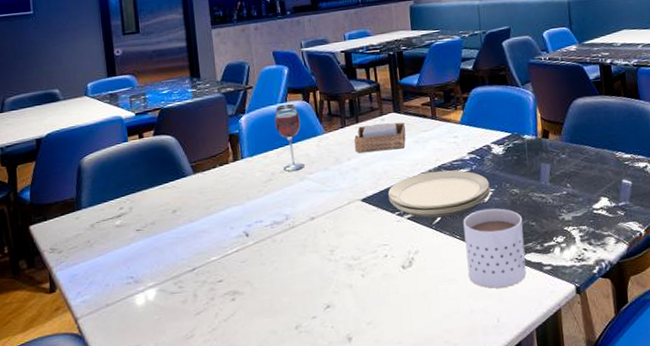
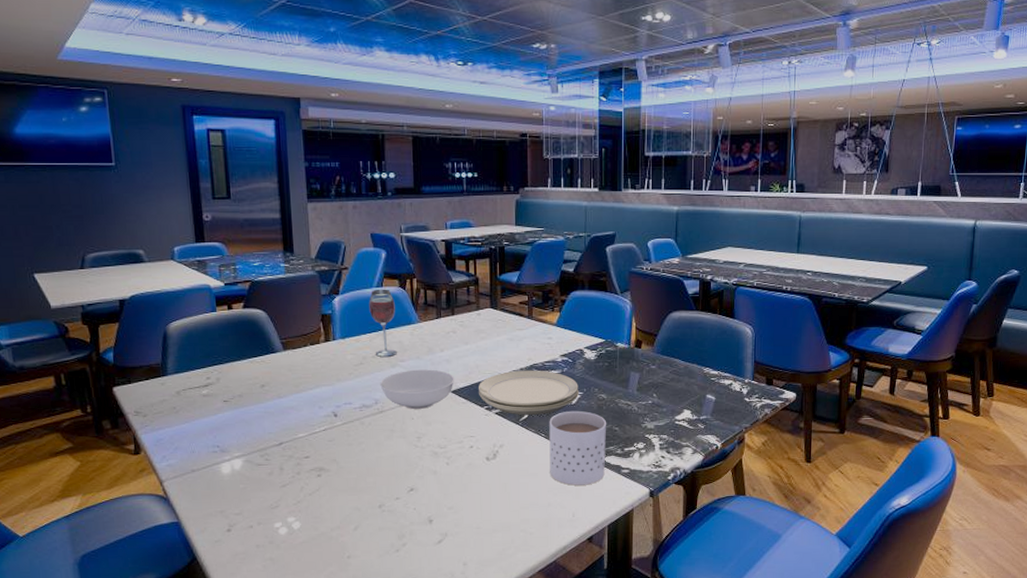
bowl: none [289,179,364,222] -> present [380,369,454,409]
napkin holder: present [354,122,406,153] -> none [448,317,501,345]

